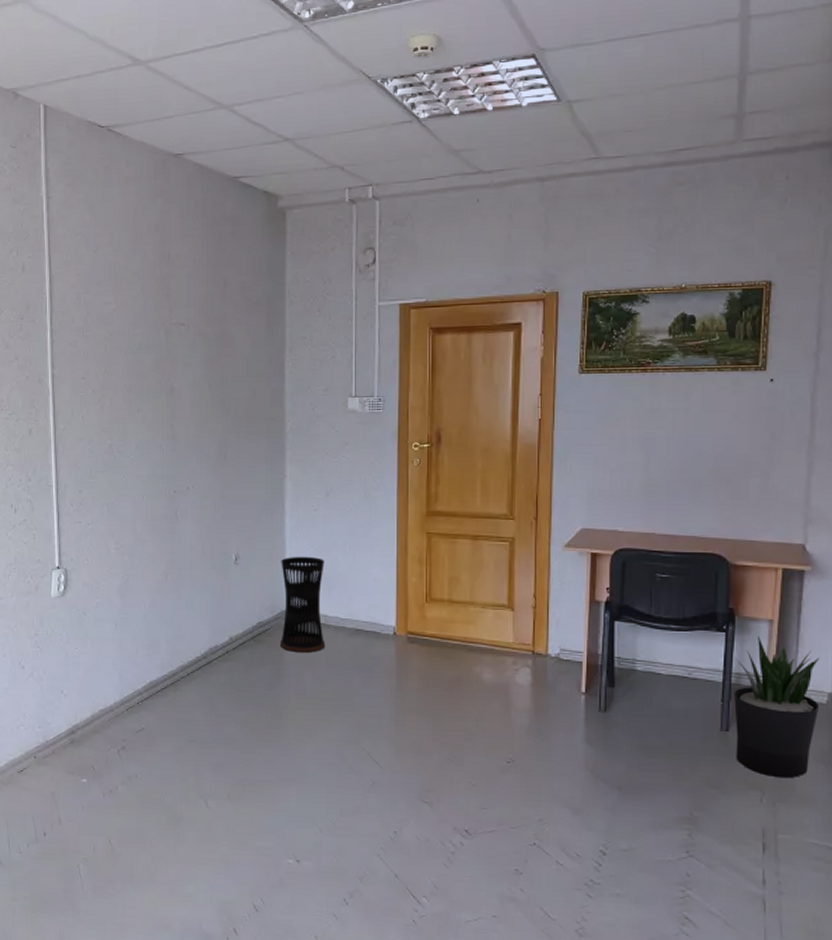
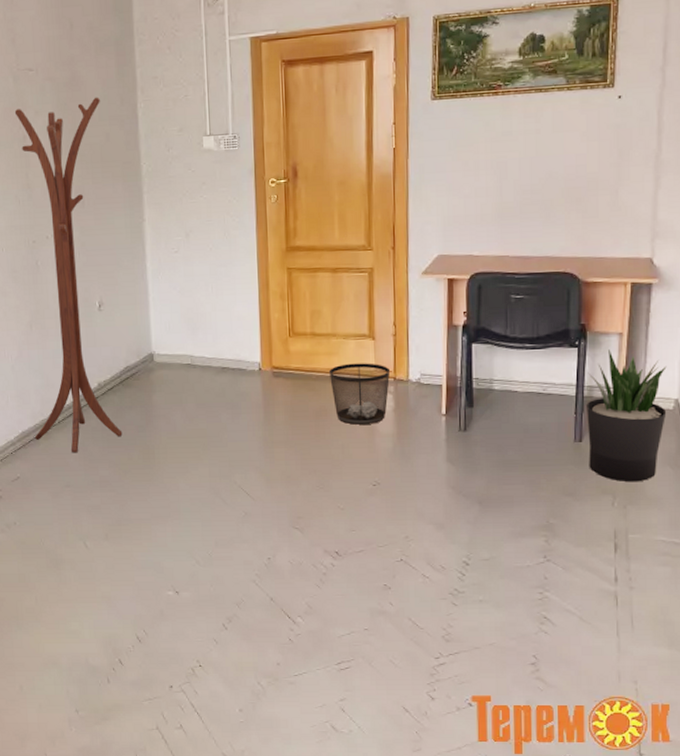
coatrack: none [162,353,251,707] -> present [14,97,123,453]
umbrella stand: present [281,556,326,652] -> none [144,298,193,394]
waste bin: none [465,633,529,698] -> present [328,363,391,425]

